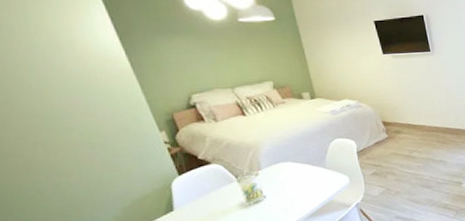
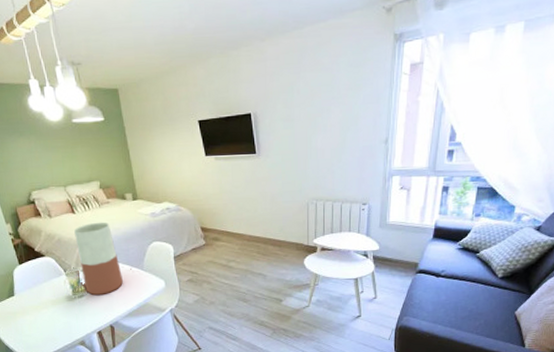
vase: none [245,122,304,200] -> present [74,222,123,296]

